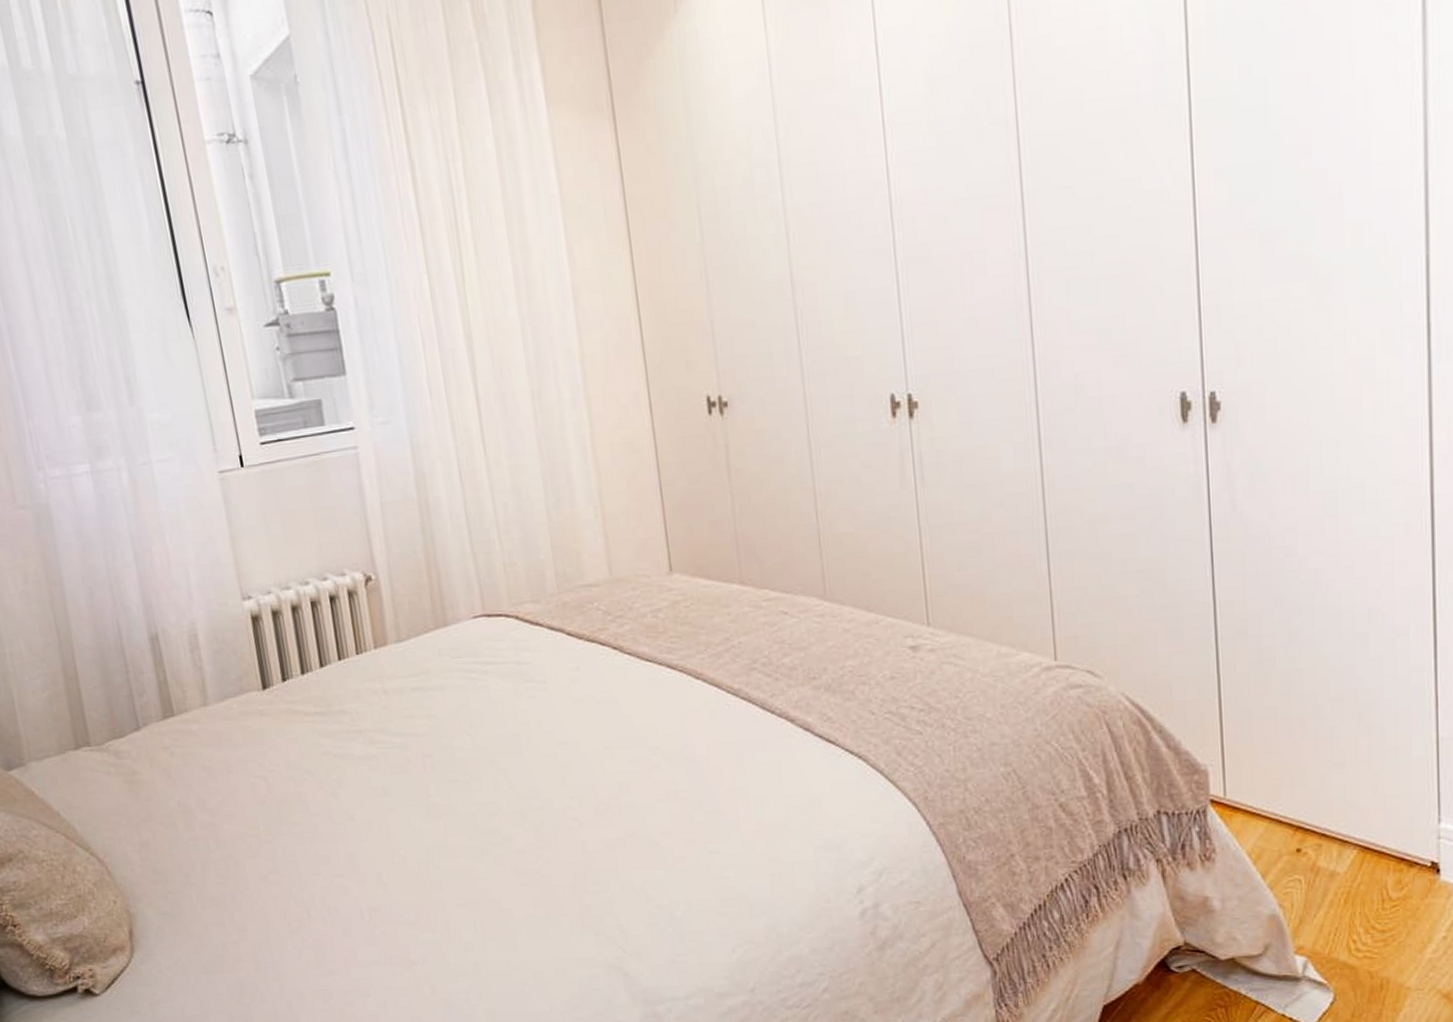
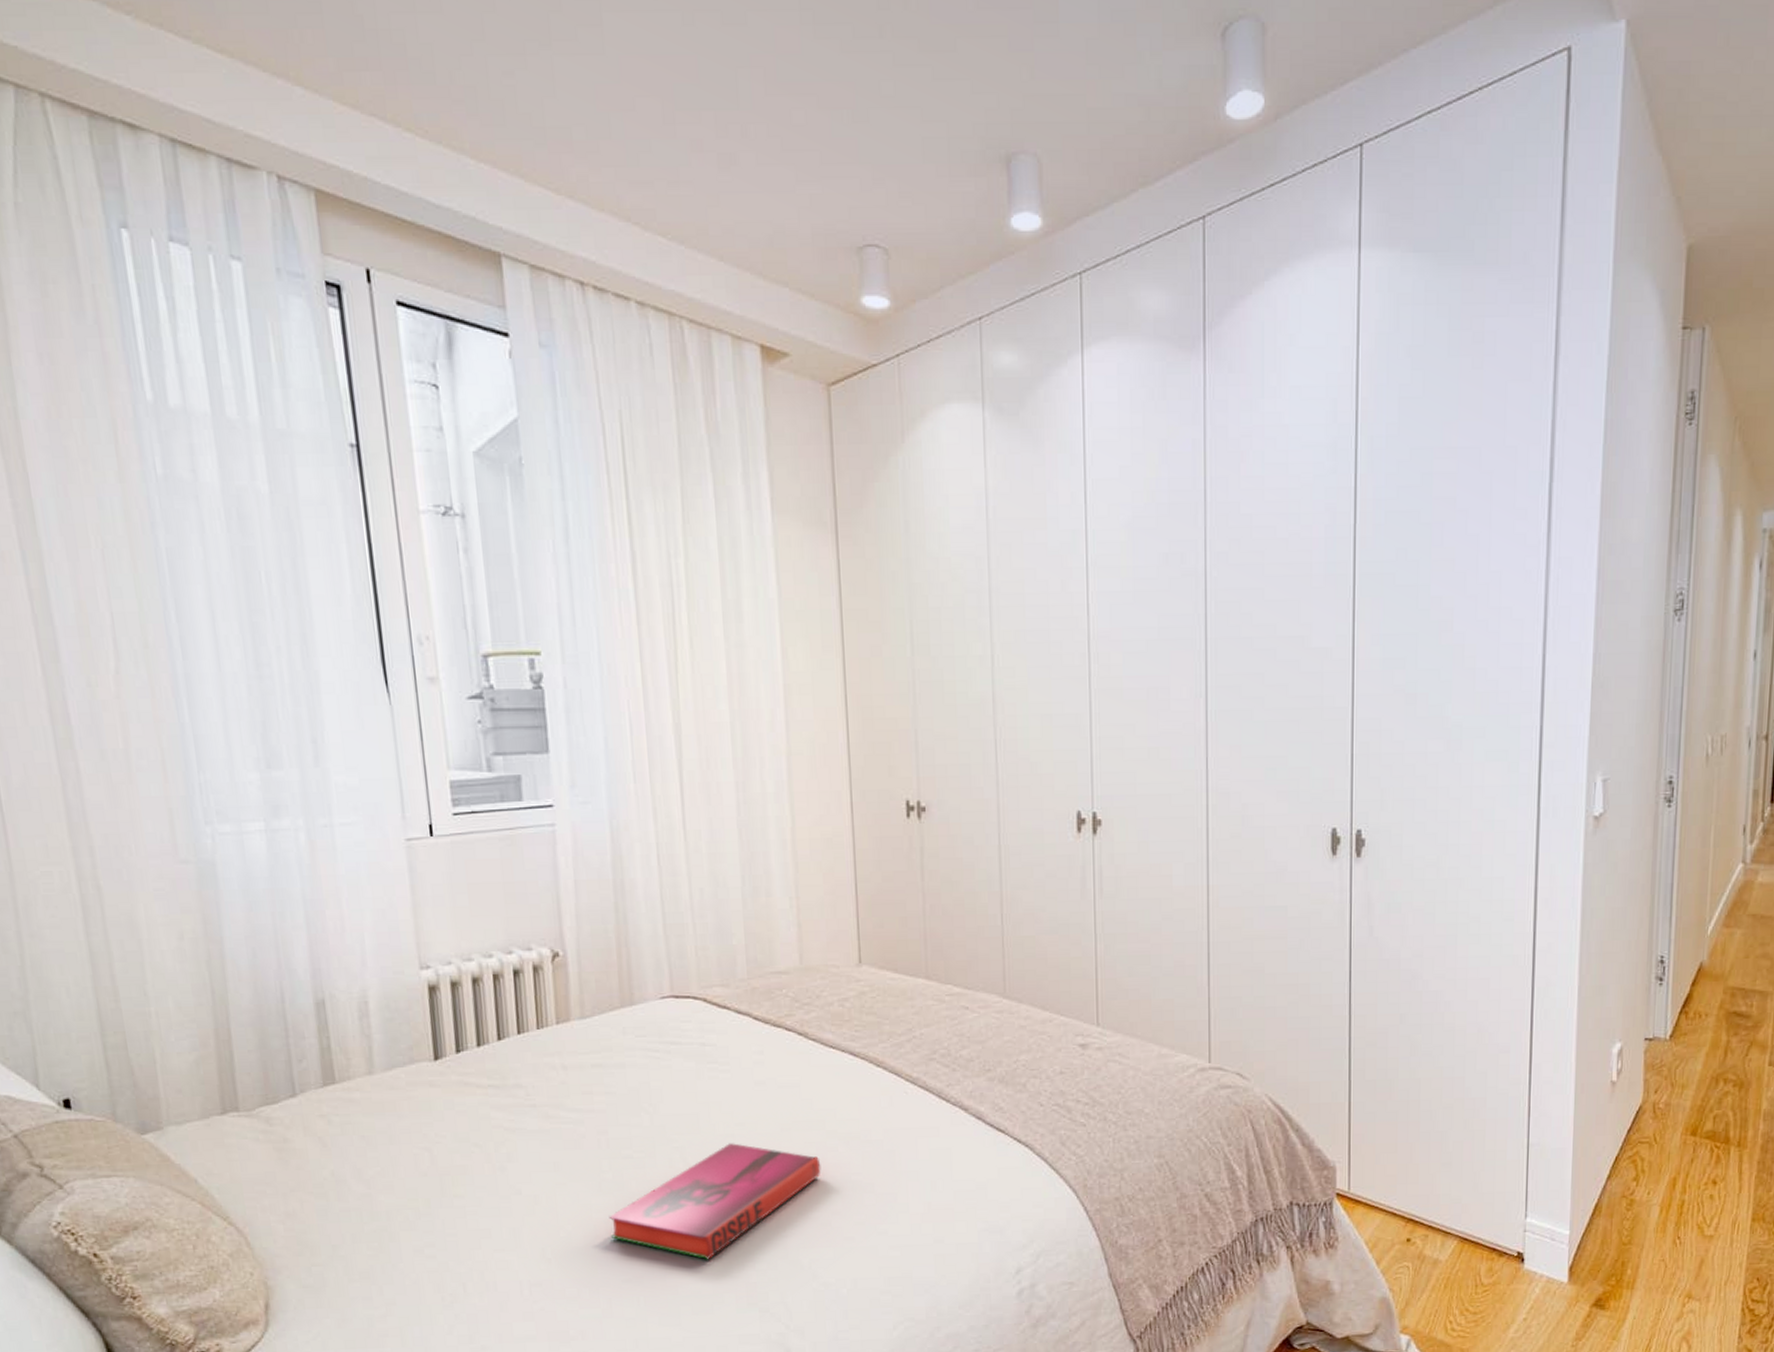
hardback book: none [439,763,647,883] -> present [608,1143,821,1260]

